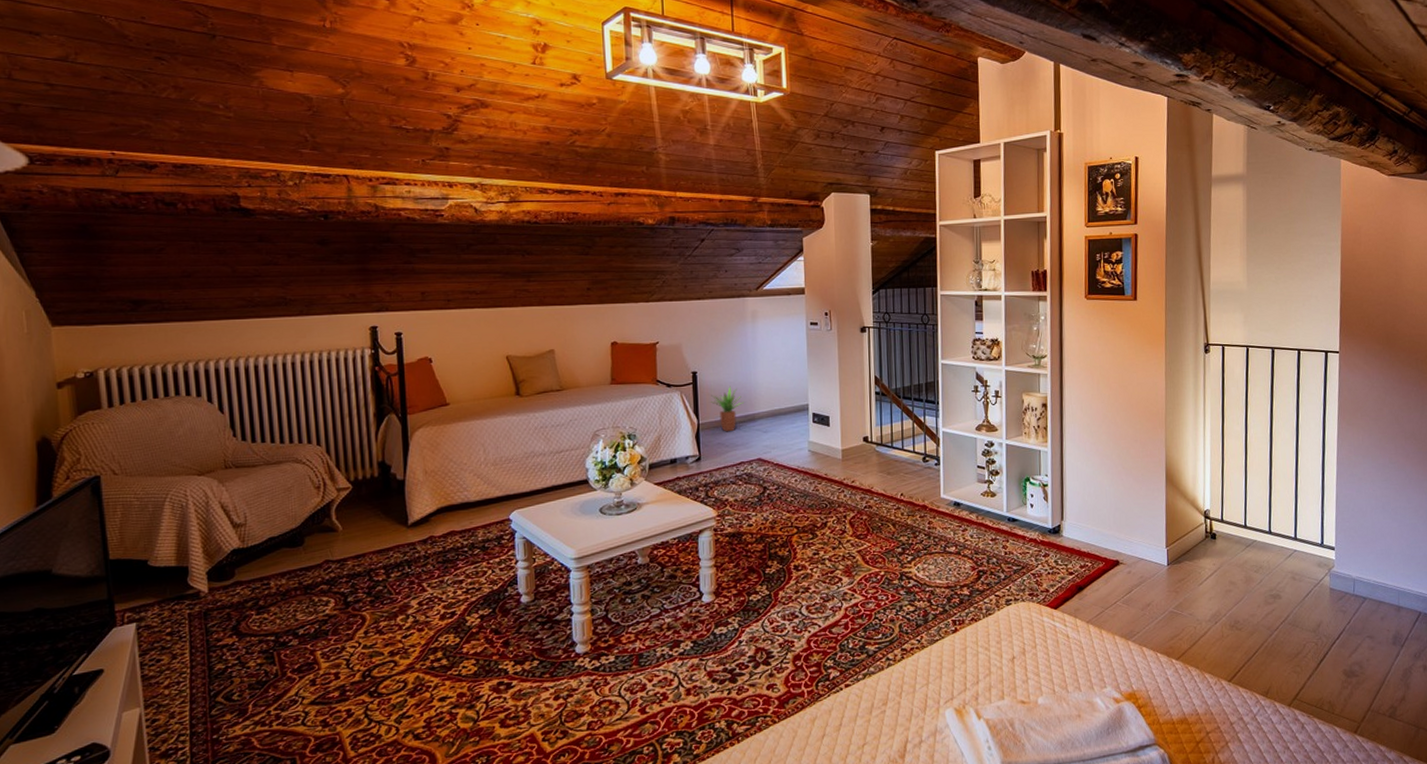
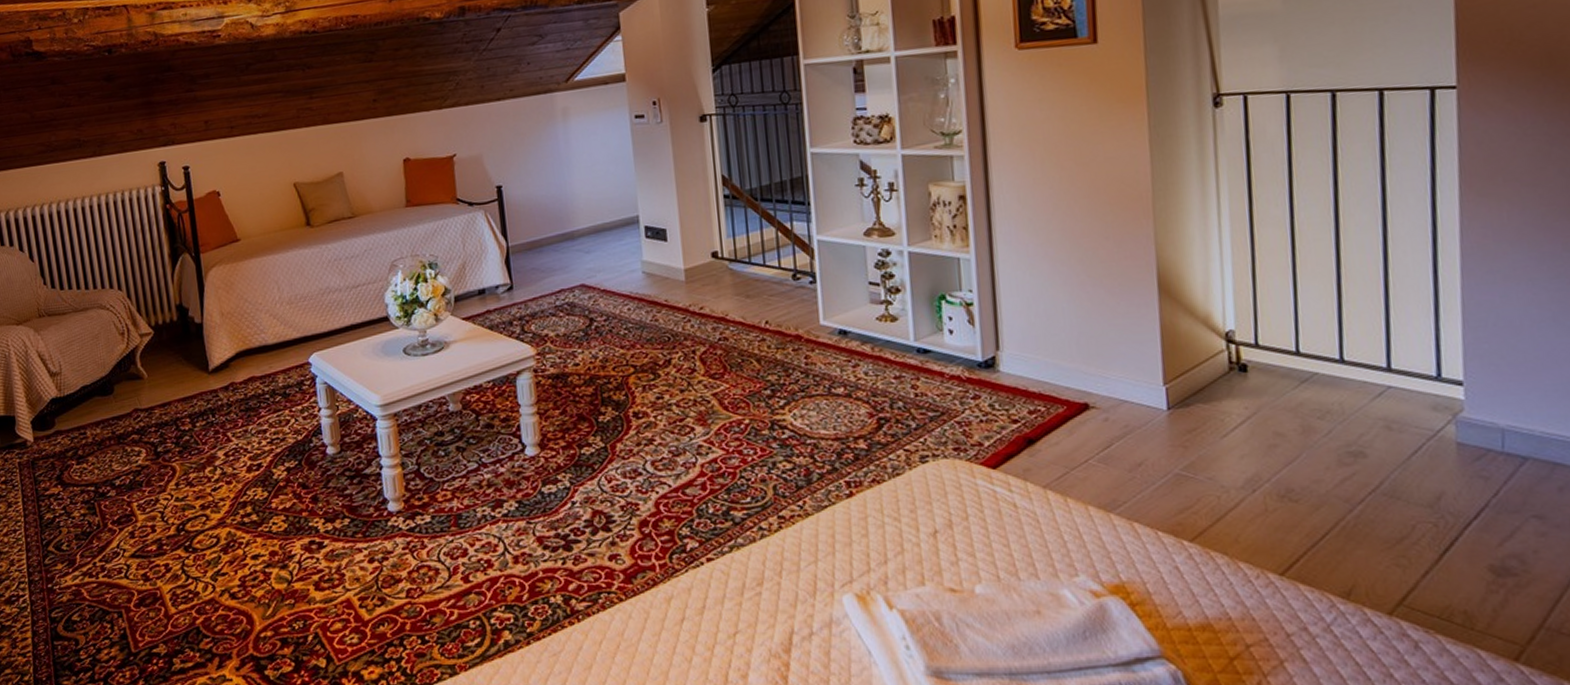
potted plant: present [711,386,744,432] -> none [520,199,560,255]

